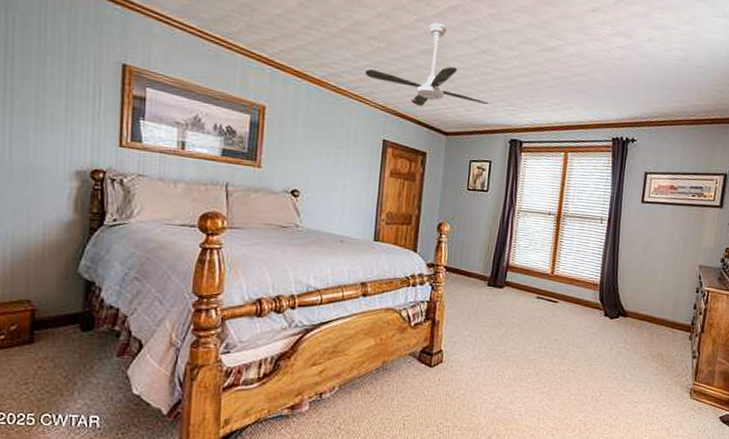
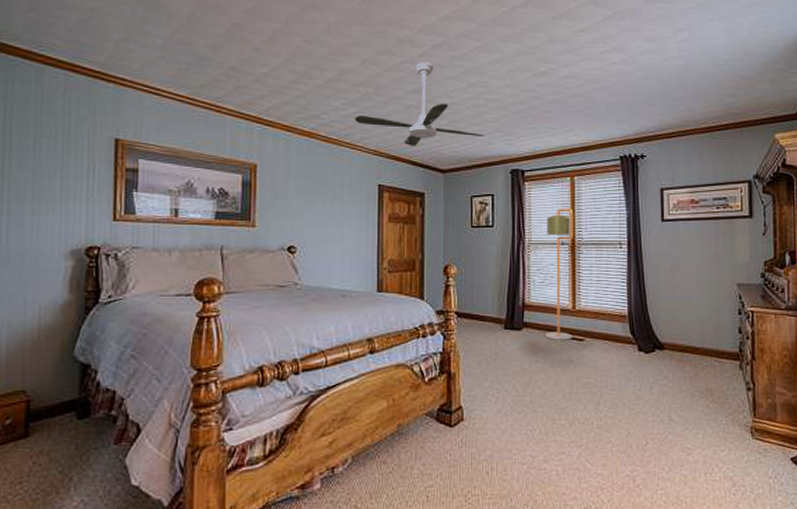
floor lamp: none [524,181,563,301] -> present [546,209,574,340]

